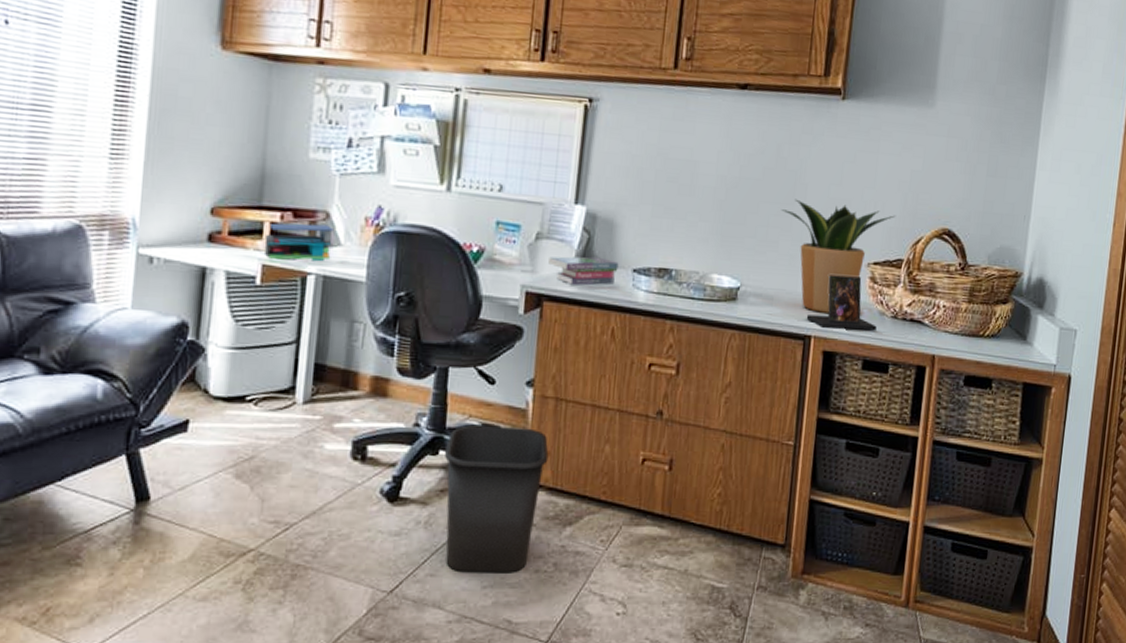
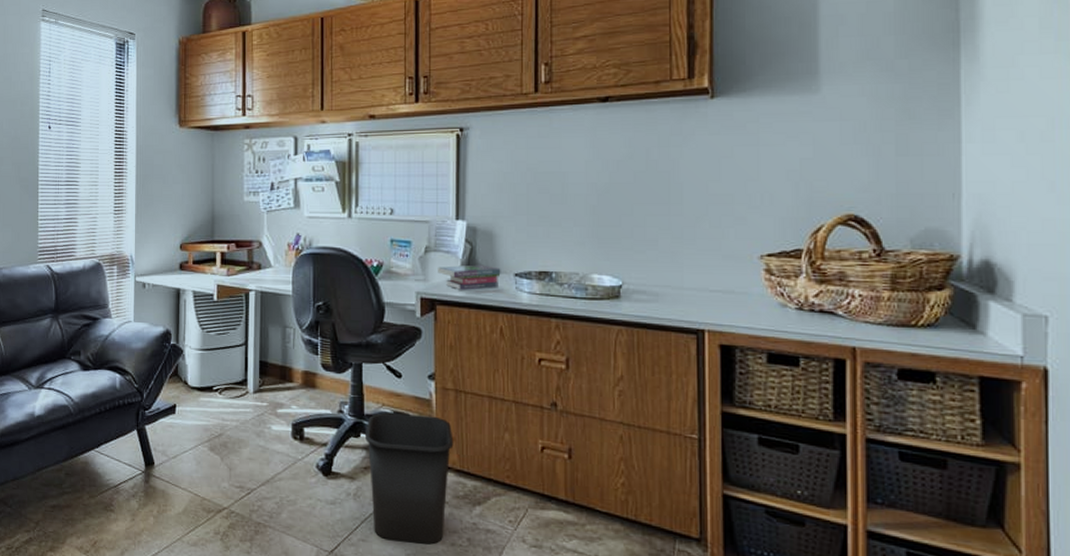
binder: present [264,223,333,262] -> none [217,251,265,281]
potted plant: present [781,199,895,313] -> none [657,198,787,307]
photo frame: present [806,275,877,331] -> none [697,269,779,324]

